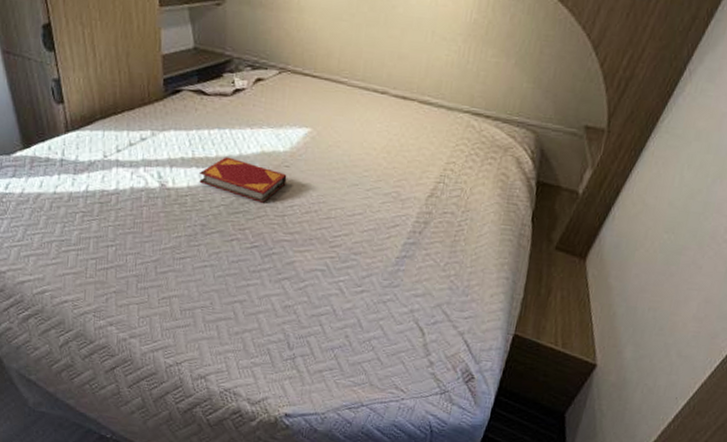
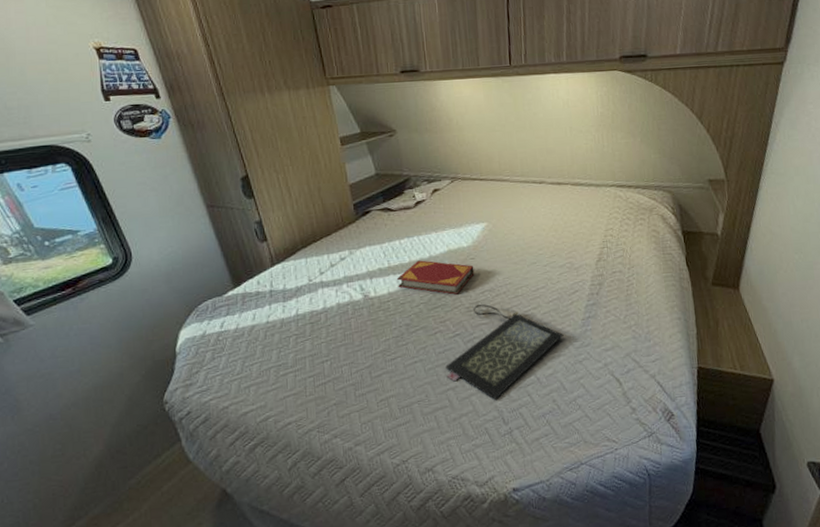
clutch bag: none [236,218,372,322] -> present [445,304,564,400]

